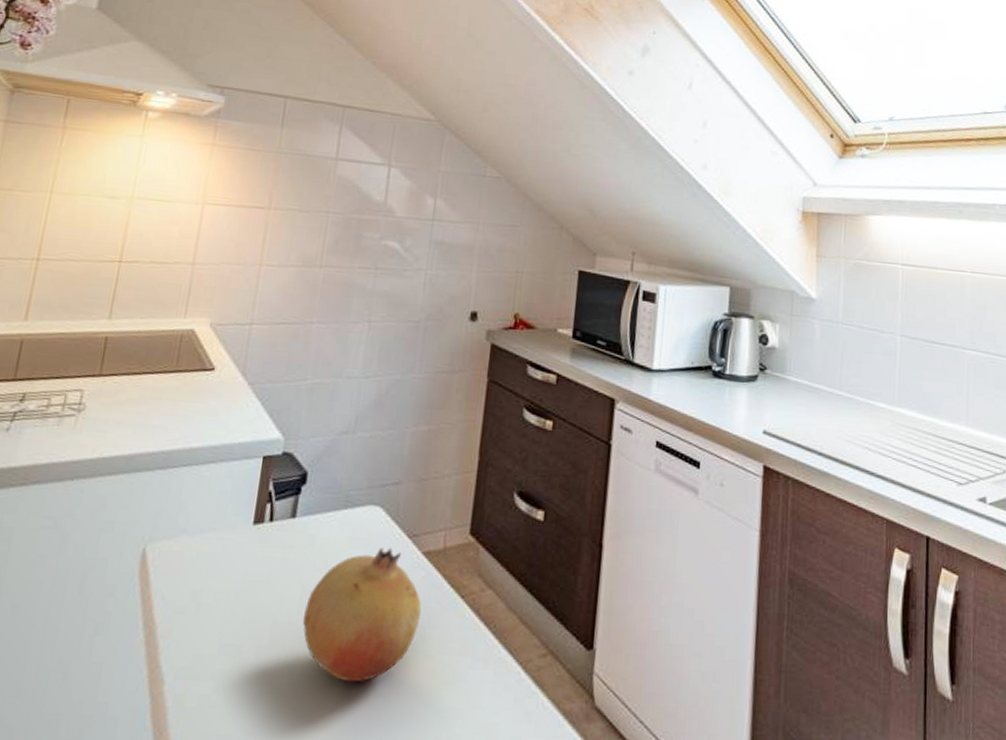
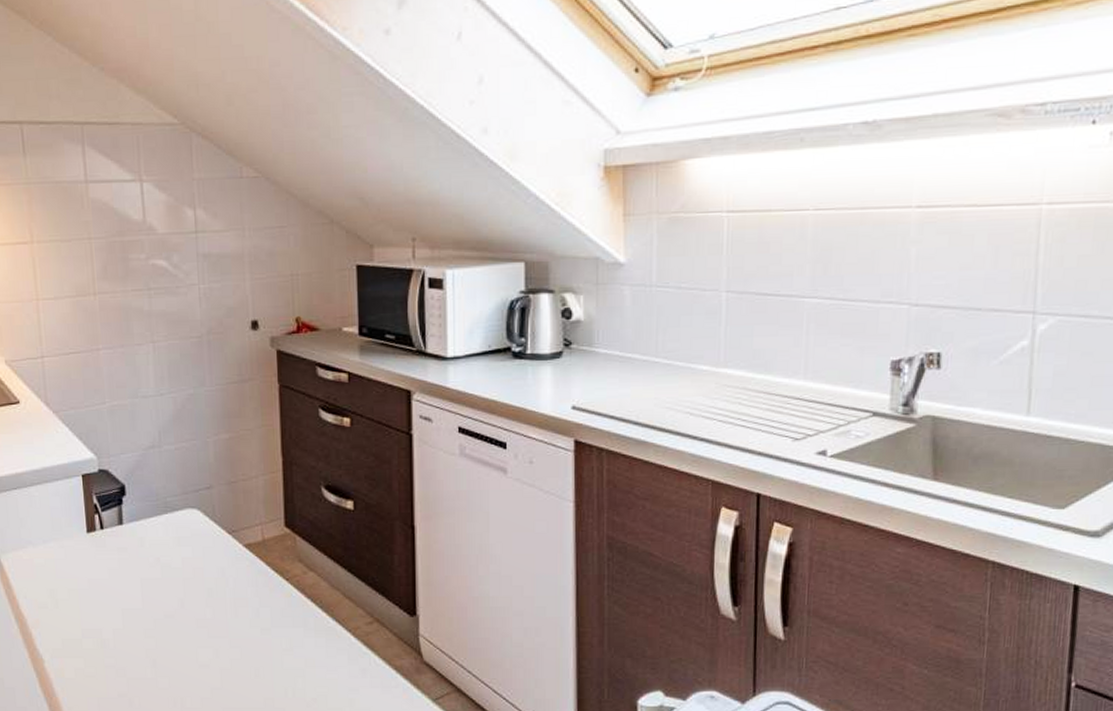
fruit: present [303,547,422,683] -> none [148,543,252,653]

